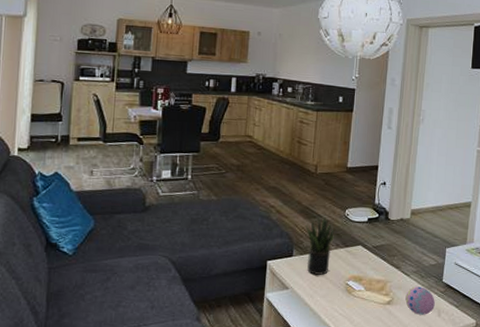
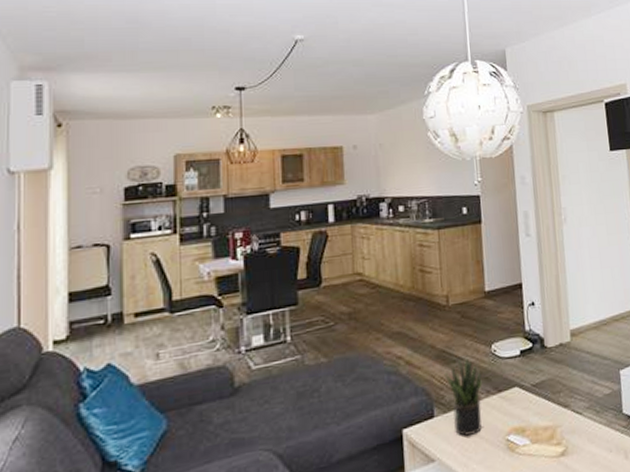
decorative egg: present [405,286,435,315] -> none [581,424,619,462]

